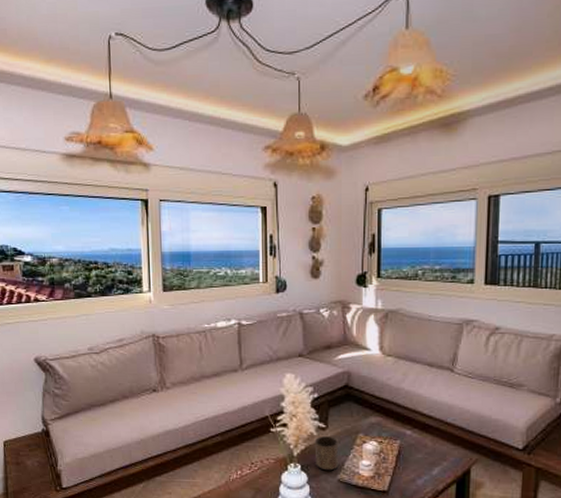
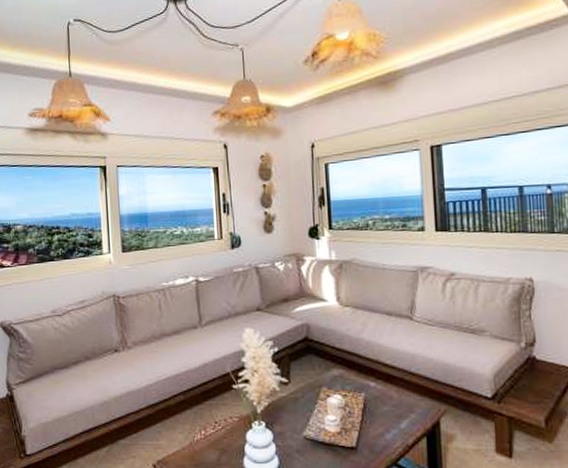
cup: present [314,436,339,471] -> none [277,391,304,428]

